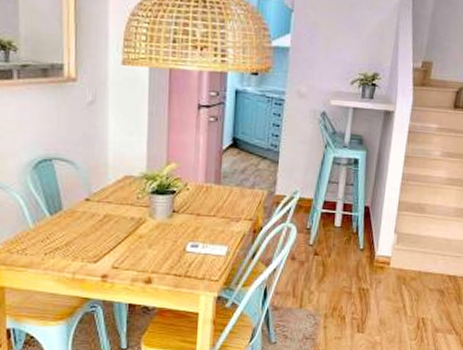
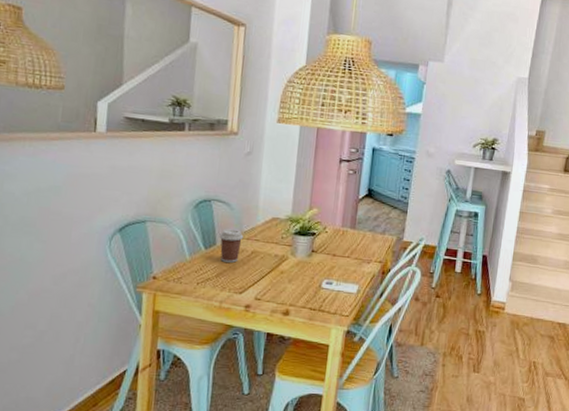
coffee cup: none [65,191,93,229] -> present [219,229,244,263]

